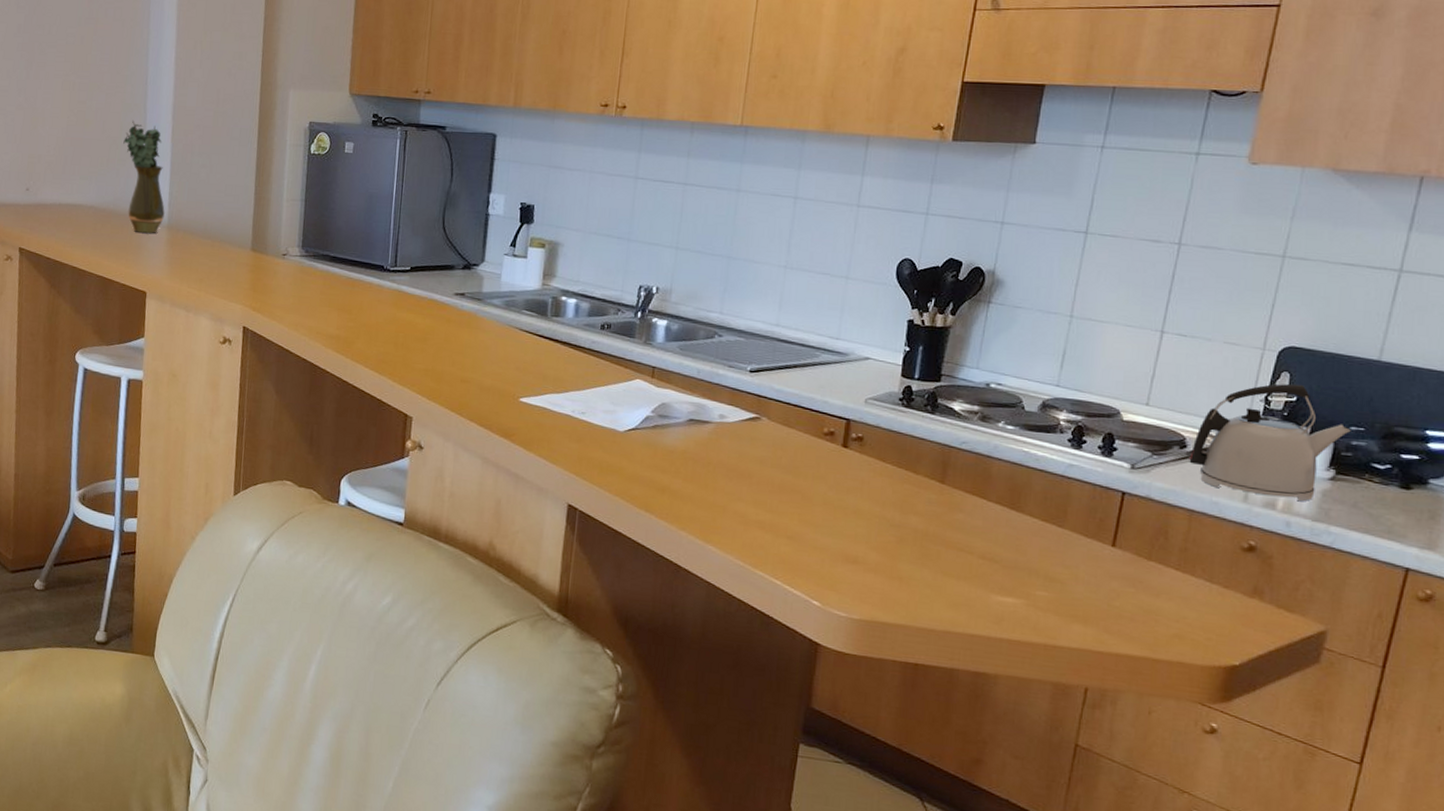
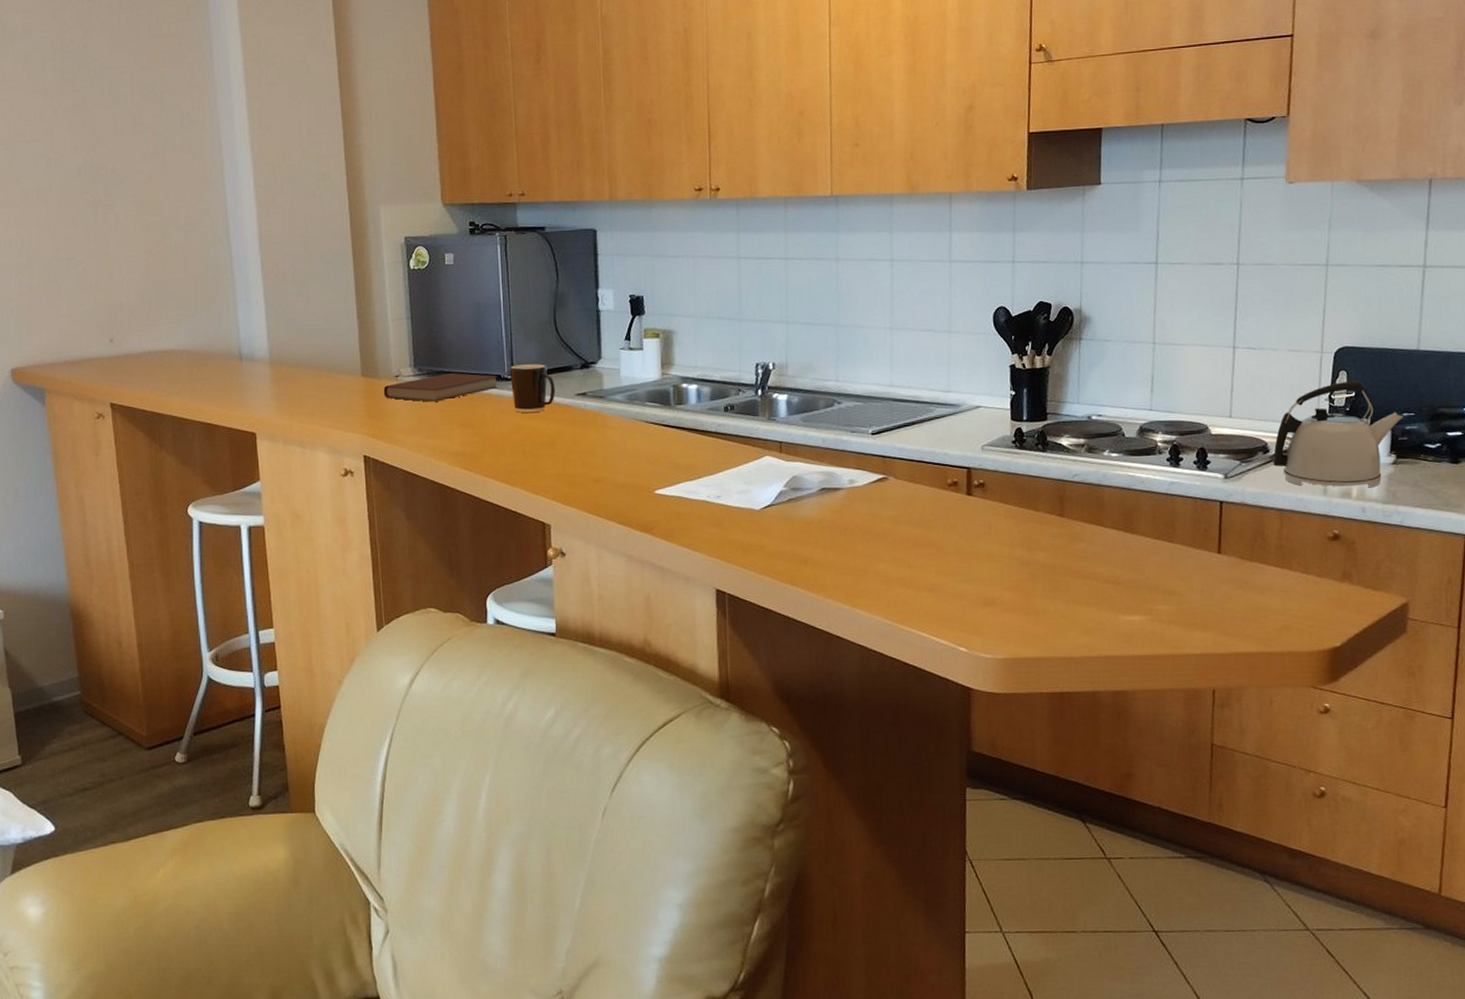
vase: present [123,120,165,233] -> none [210,254,265,372]
book: none [269,258,381,284] -> present [383,373,499,402]
mug: none [392,257,436,307] -> present [509,363,556,413]

